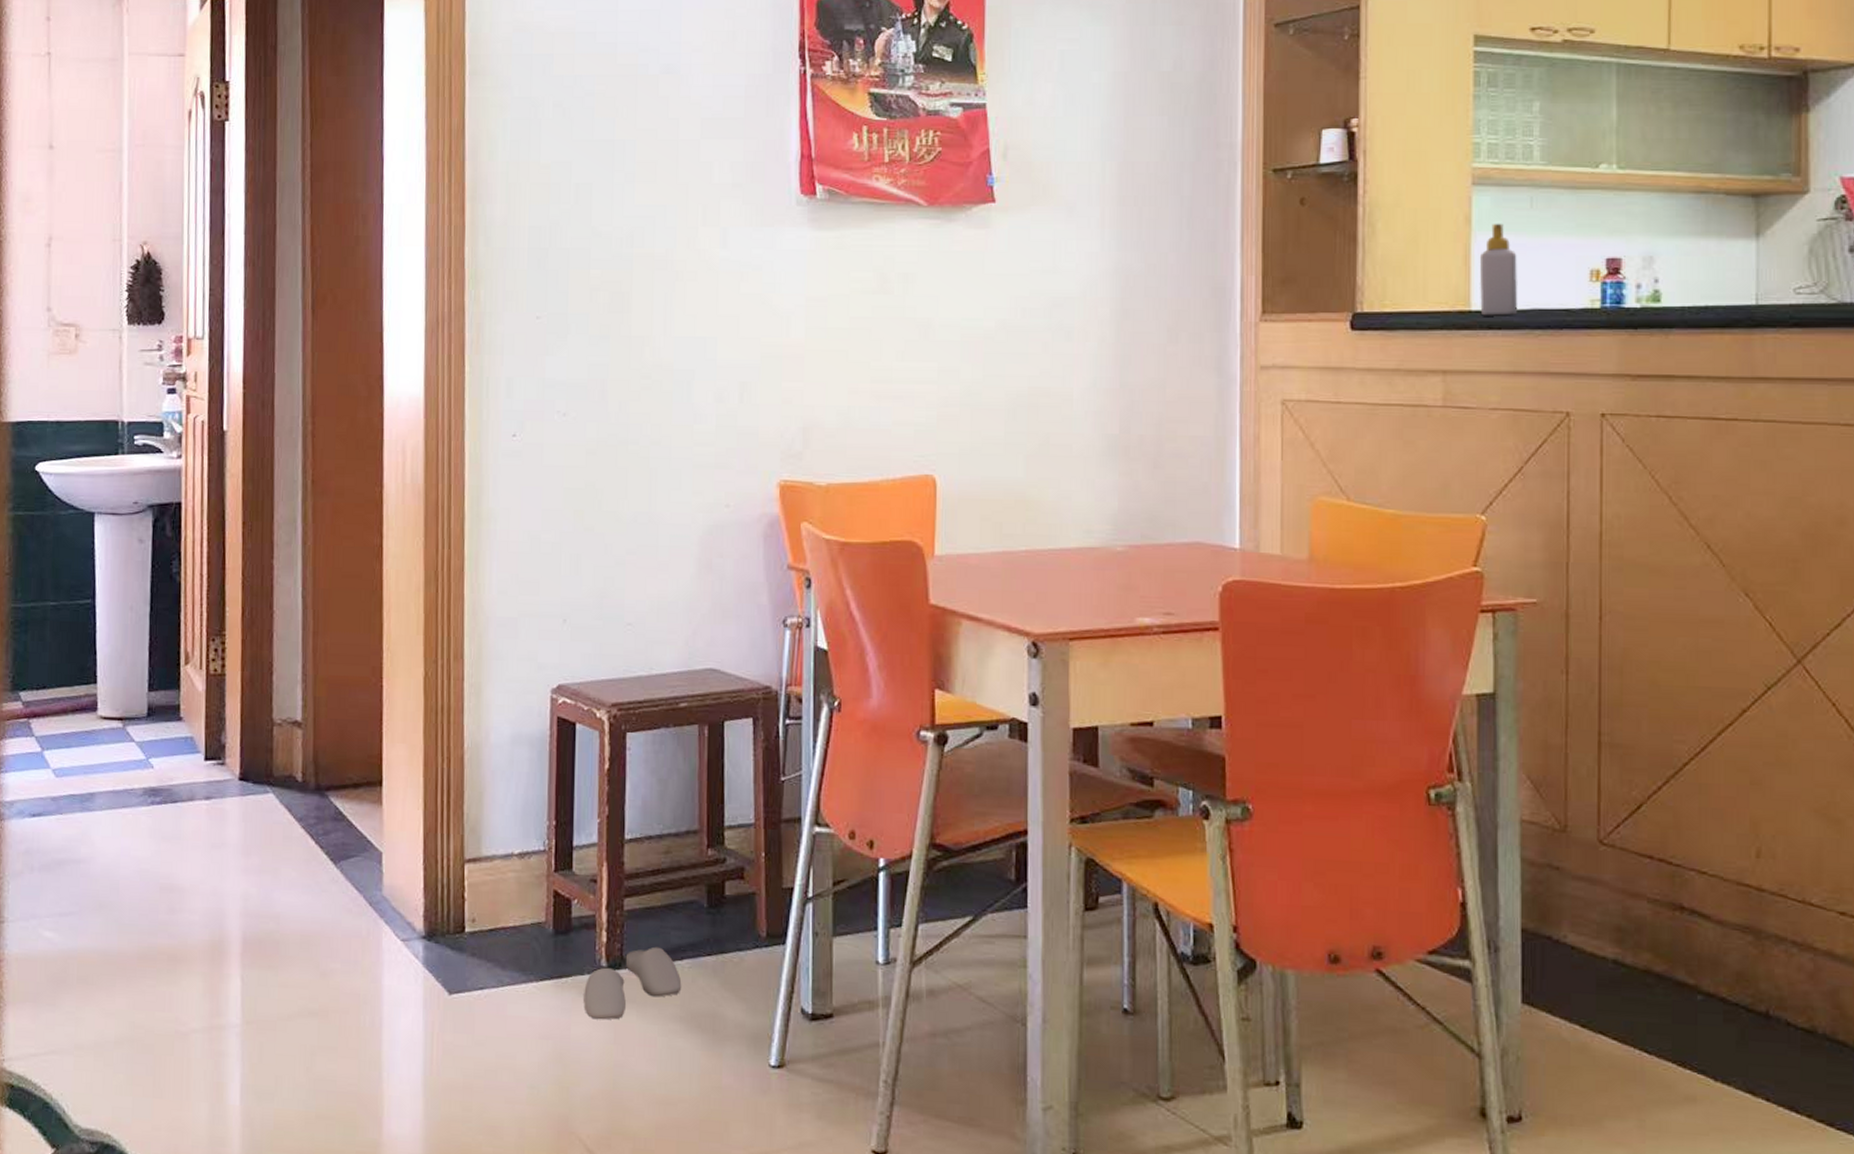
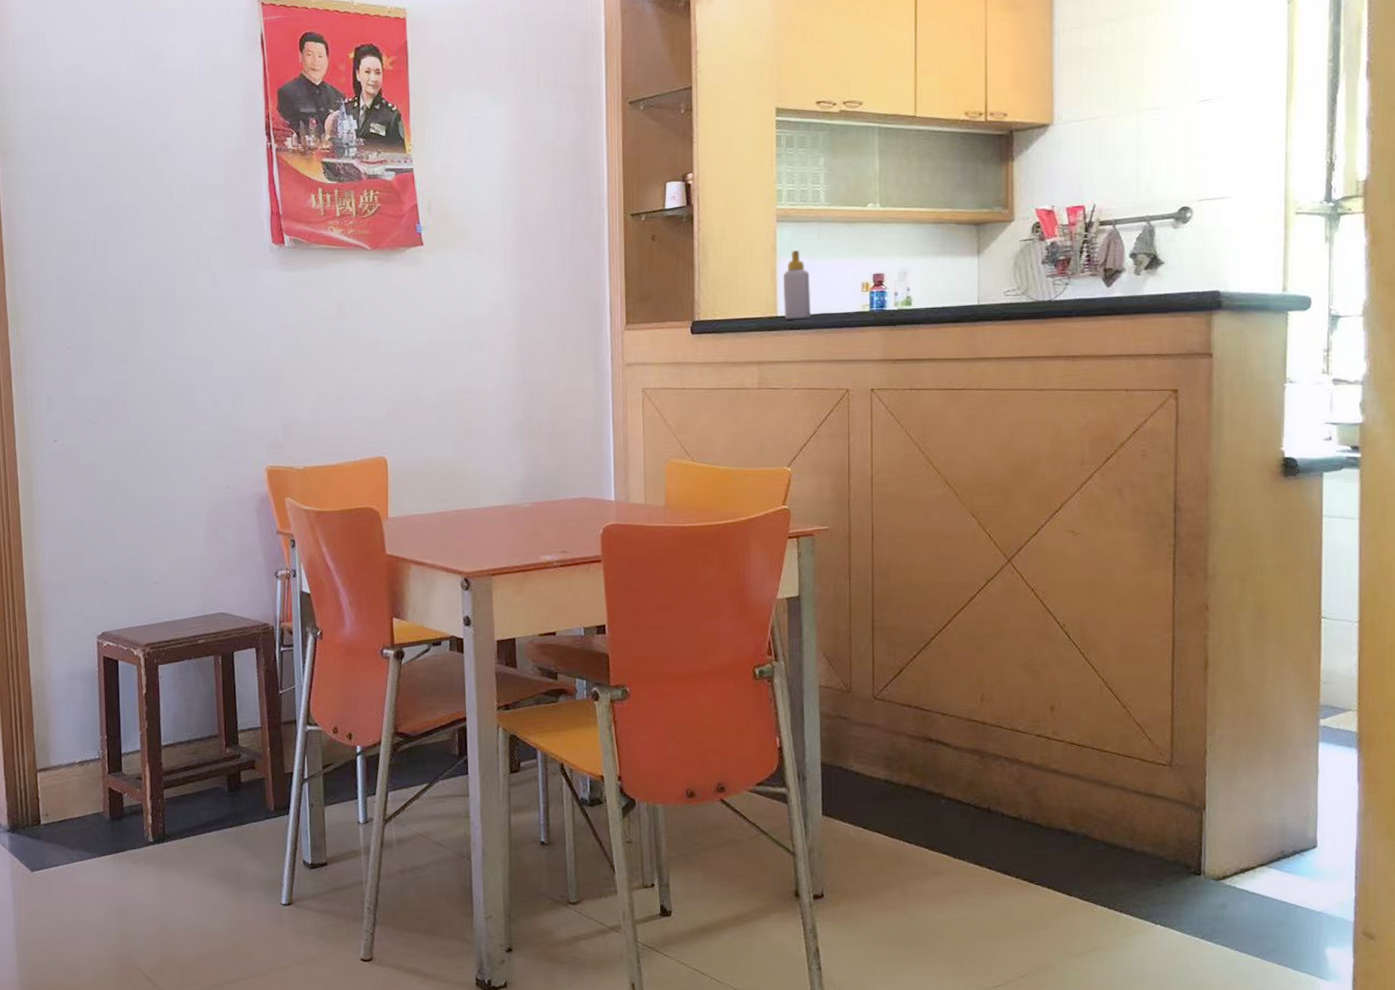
slippers: present [583,946,682,1020] -> none [136,824,212,881]

